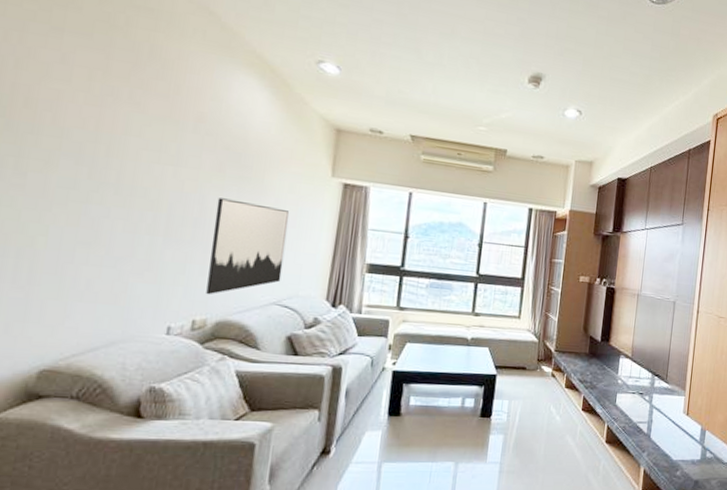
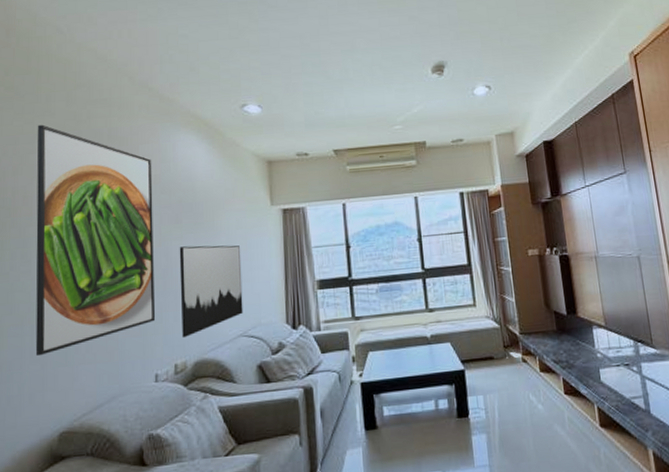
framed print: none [18,16,200,284] -> present [35,124,156,357]

